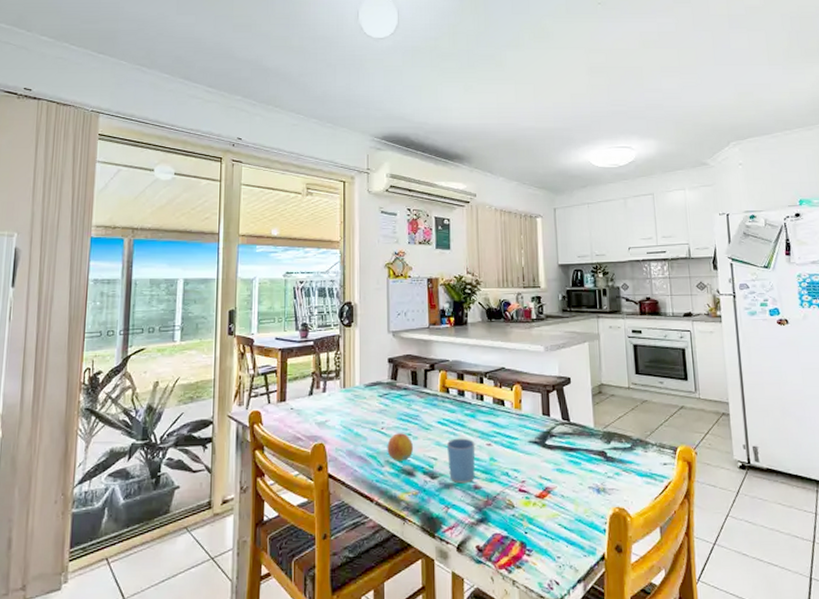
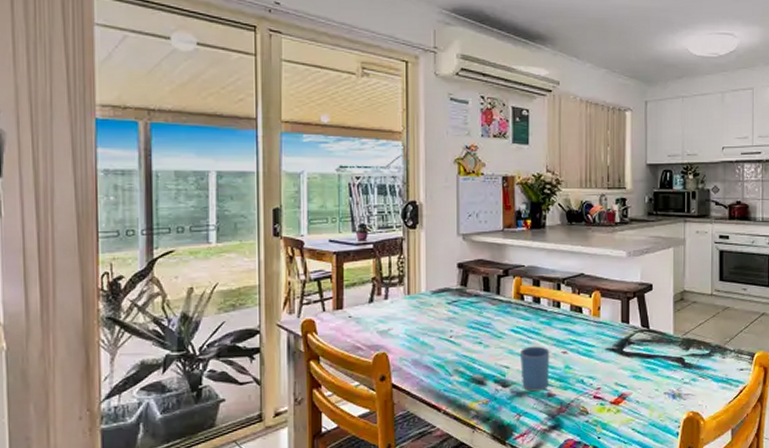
fruit: present [387,433,414,461] -> none [456,341,485,370]

